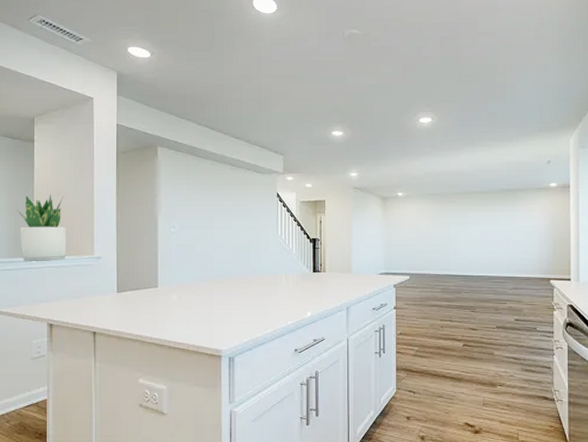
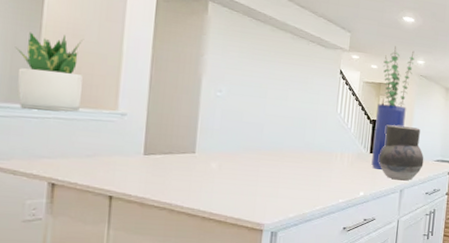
vase: none [315,162,348,288] -> present [371,46,415,169]
ceramic jug: none [323,242,367,297] -> present [379,125,424,181]

